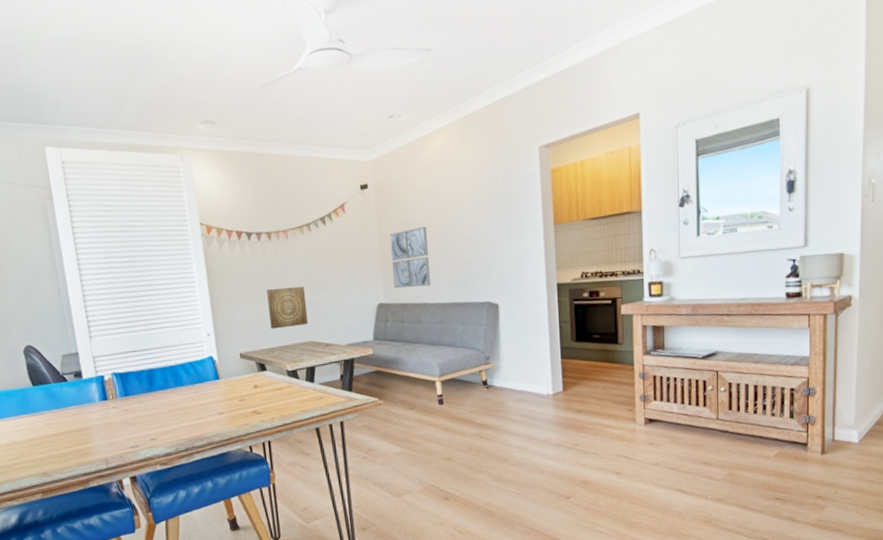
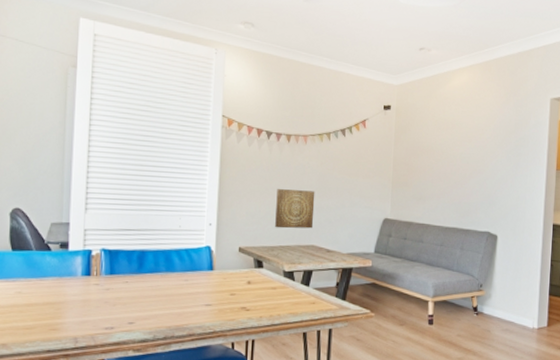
wall art: present [389,226,431,289] -> none [401,152,440,209]

